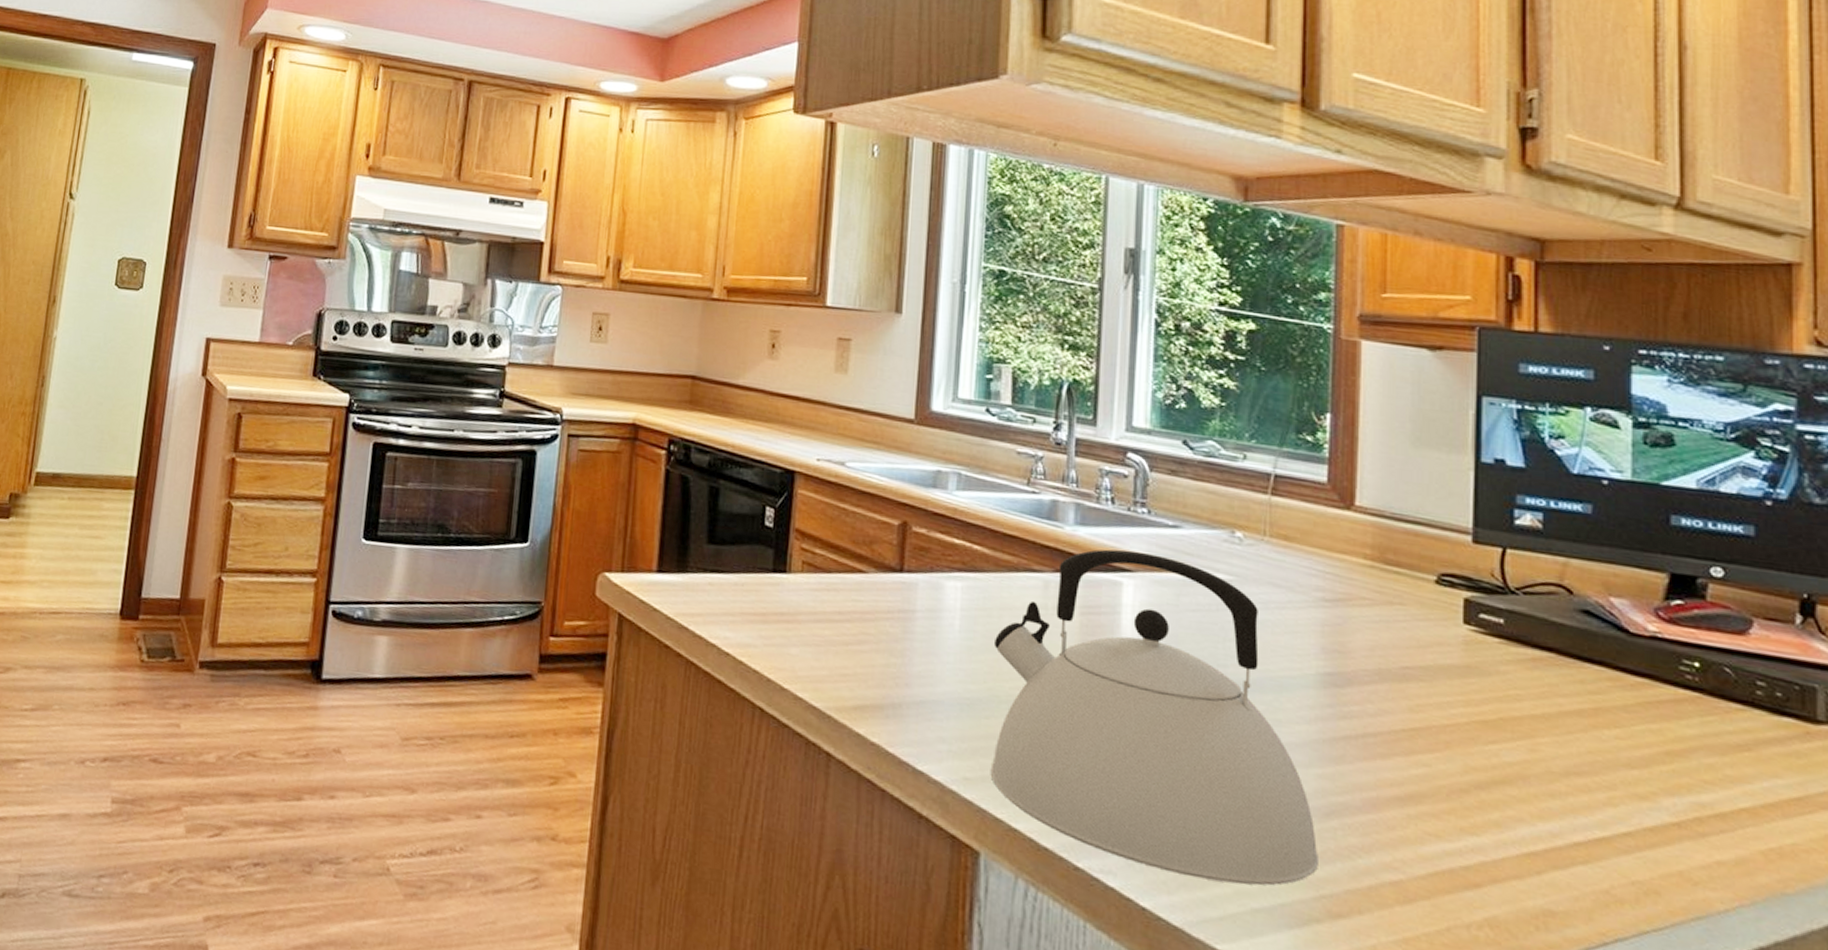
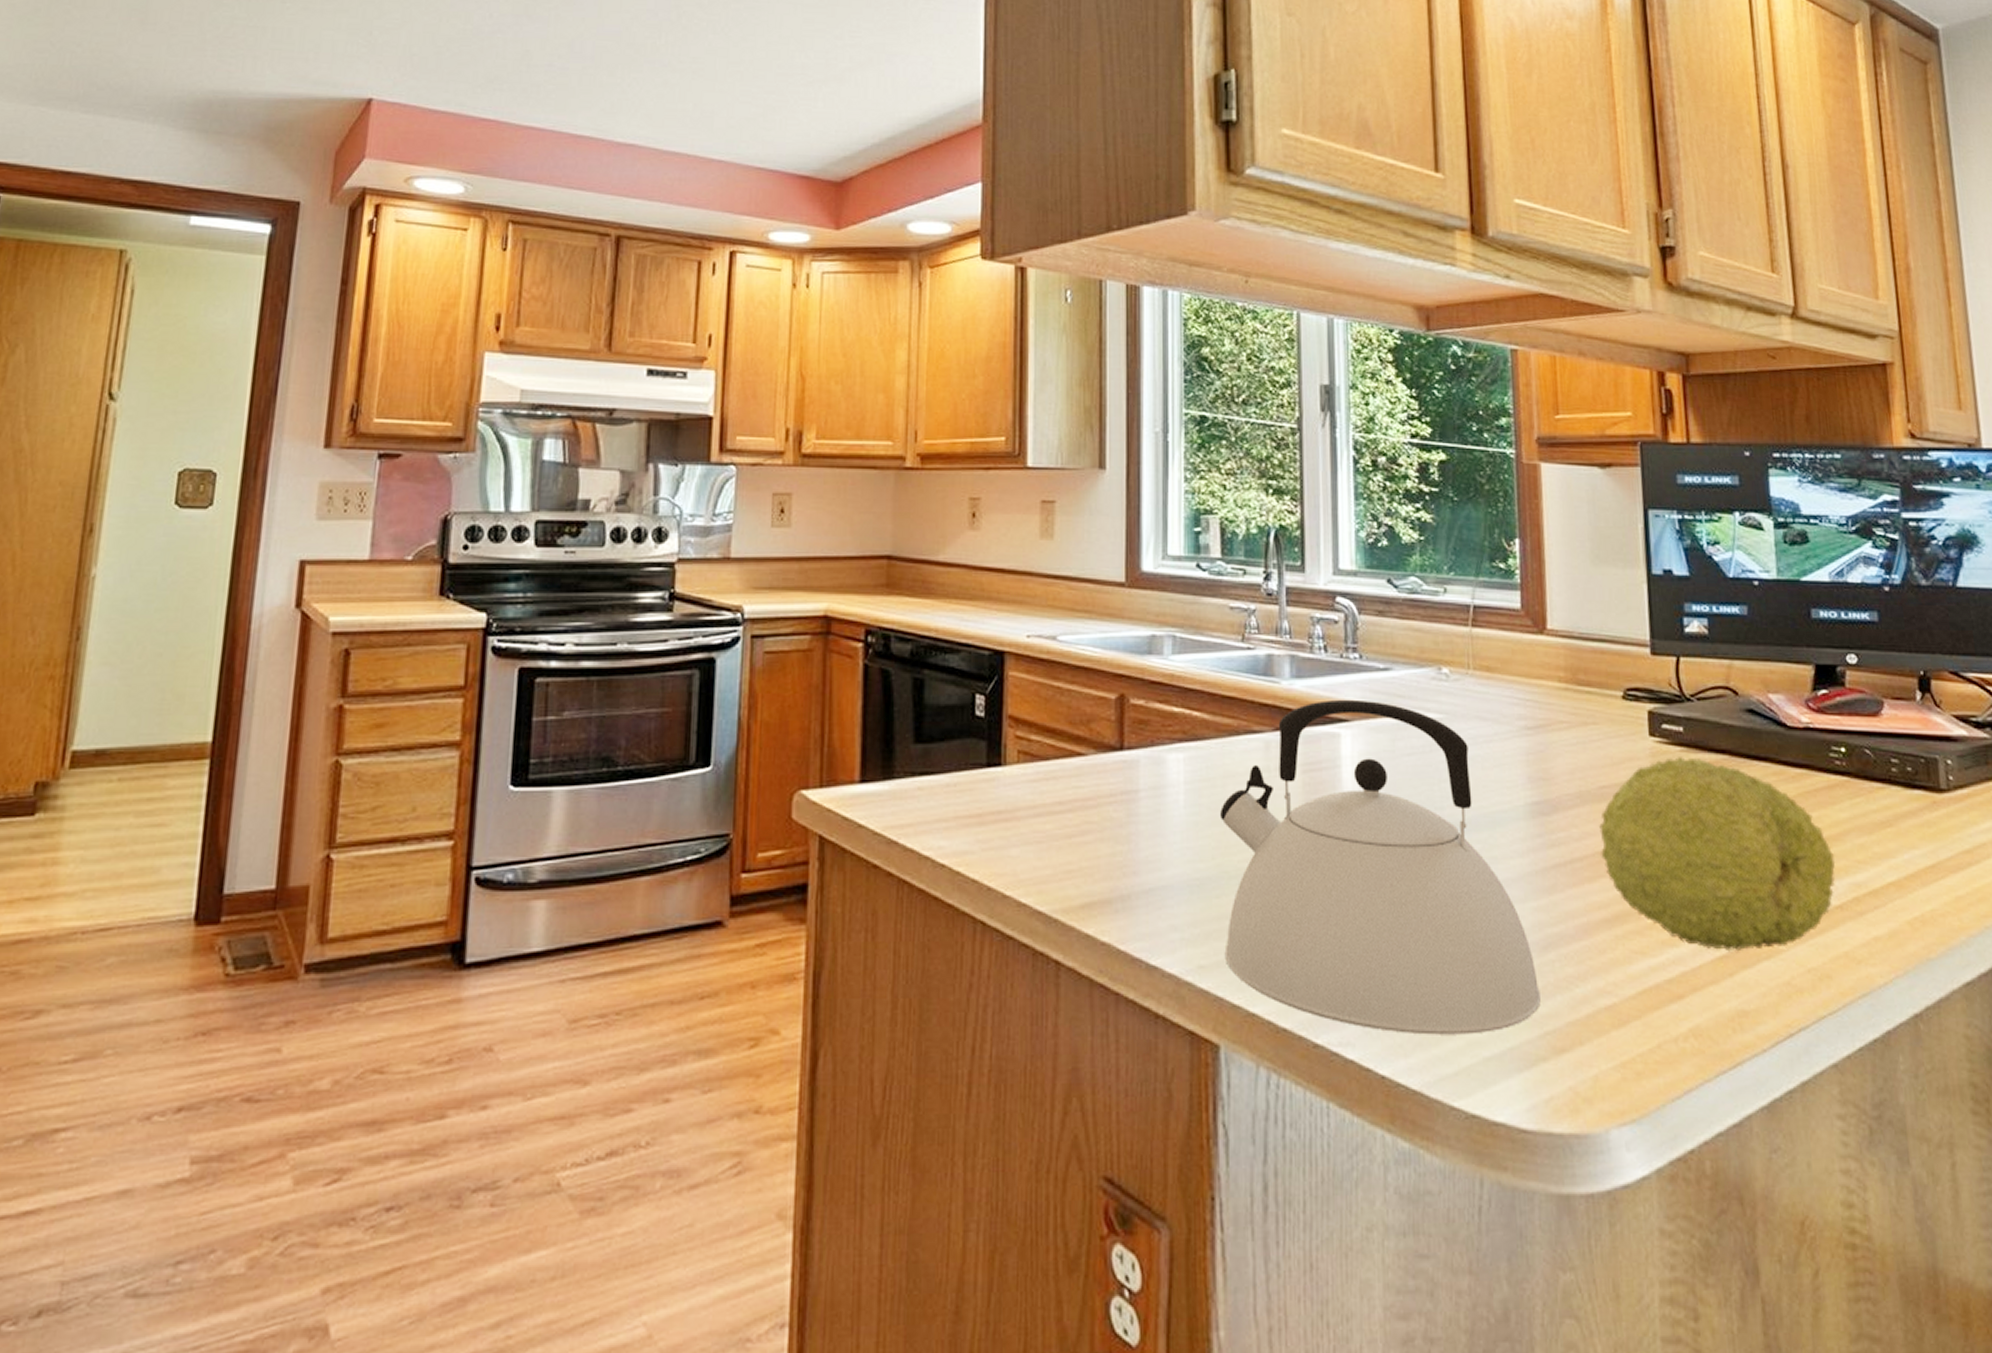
fruit: none [1398,648,1677,855] -> present [1599,757,1836,952]

